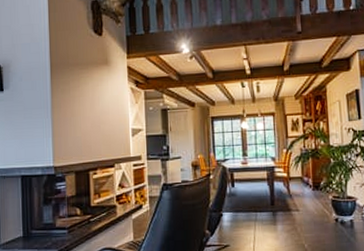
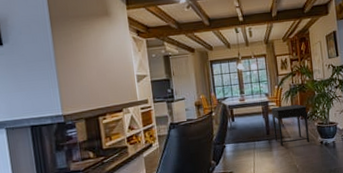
side table: none [277,172,322,220] -> present [271,104,310,146]

